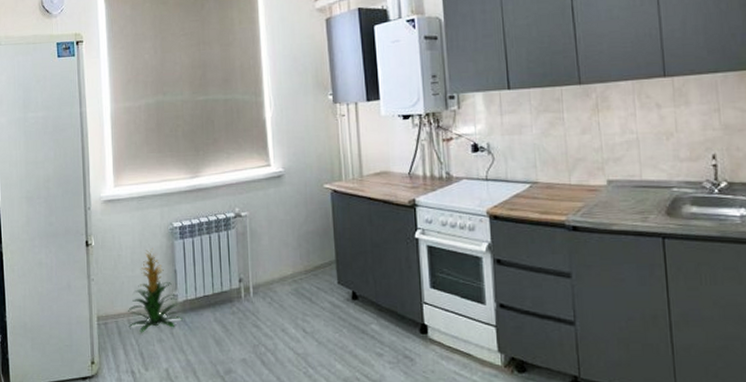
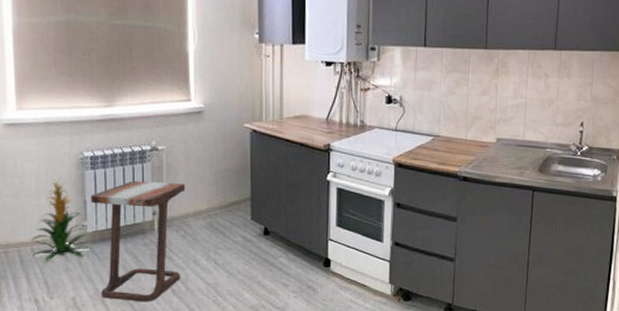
side table: none [181,248,270,374] -> present [91,180,186,302]

